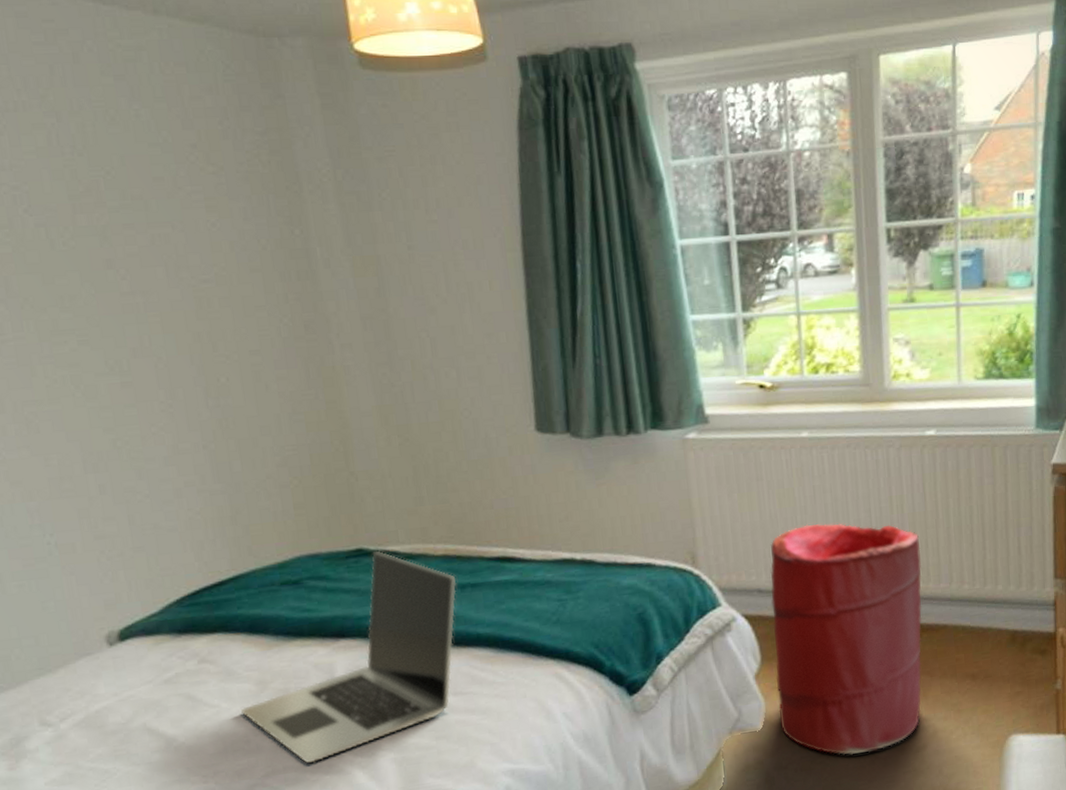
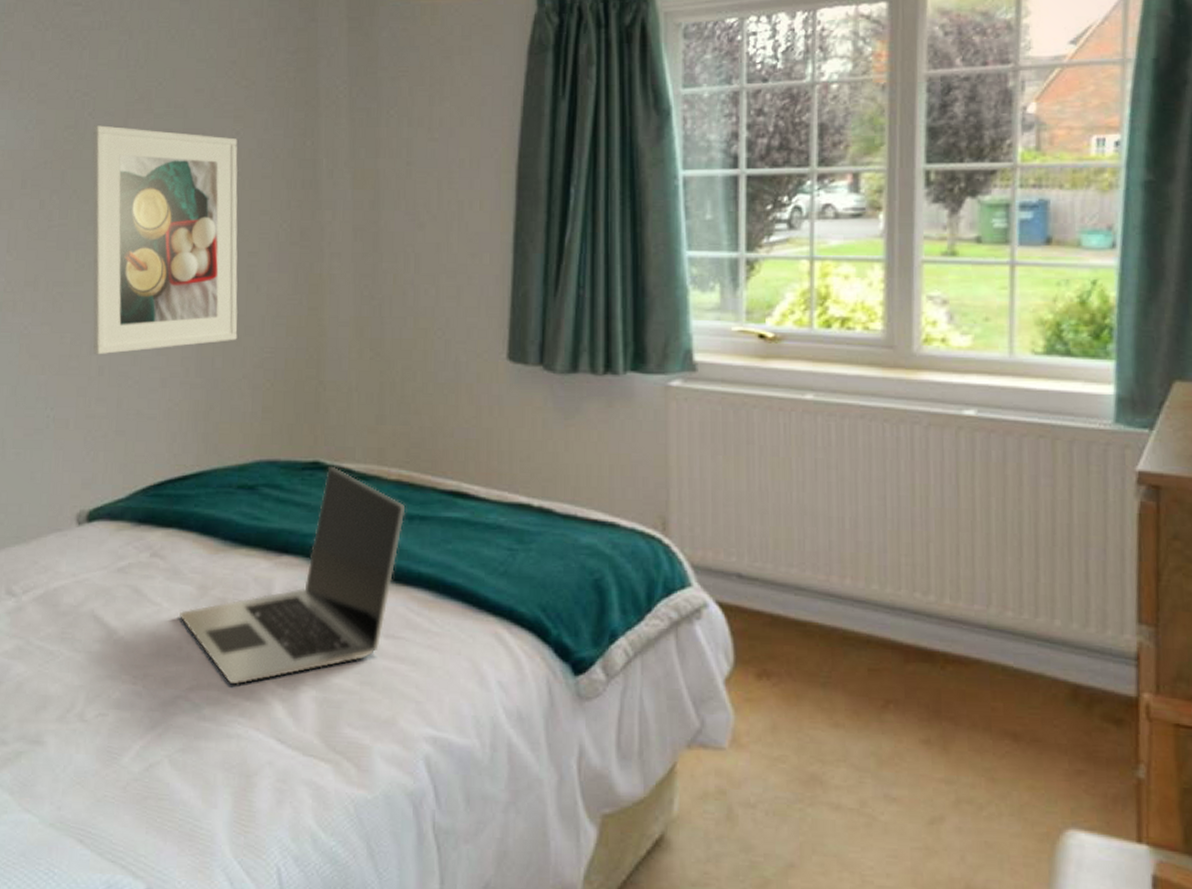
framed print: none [32,223,254,474] -> present [92,125,238,355]
laundry hamper: present [770,523,922,755] -> none [750,504,950,810]

